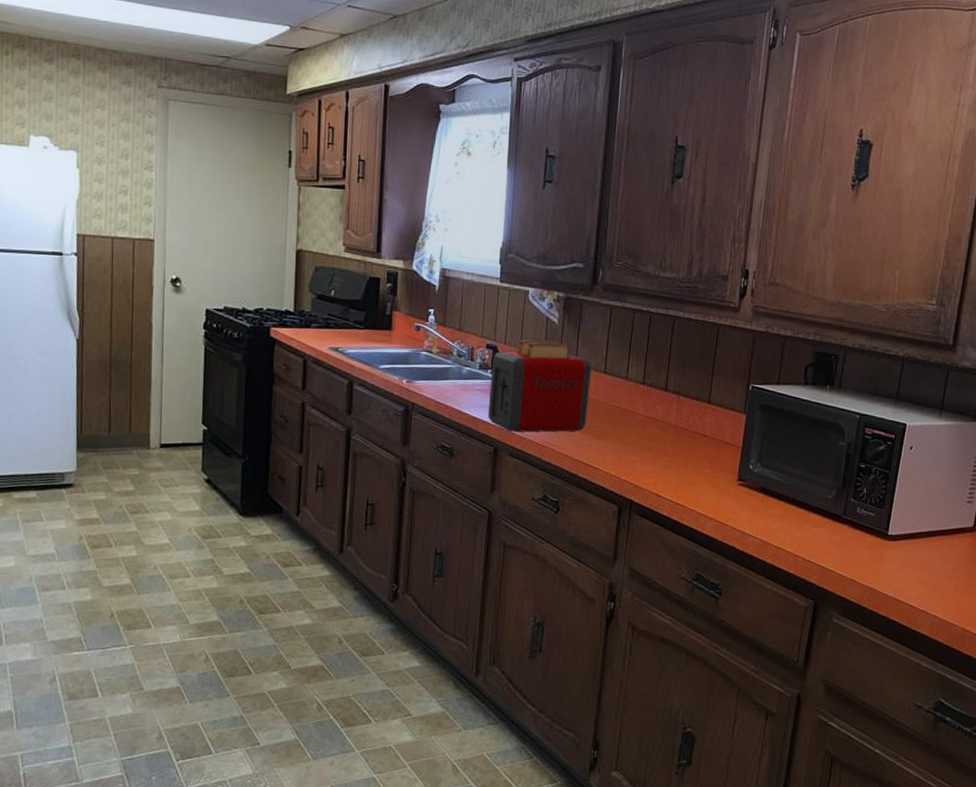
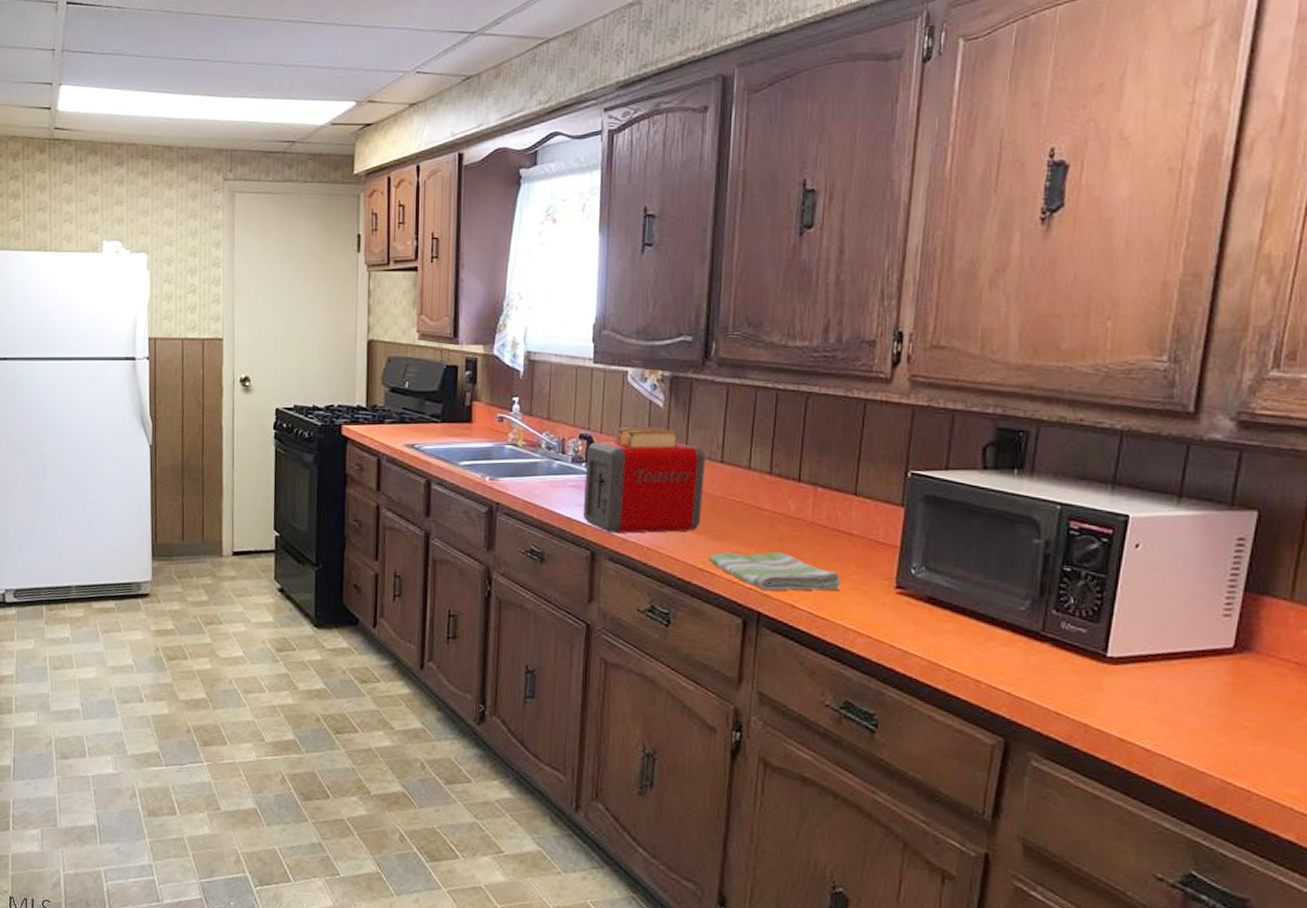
dish towel: none [592,449,697,483] -> present [708,551,841,591]

